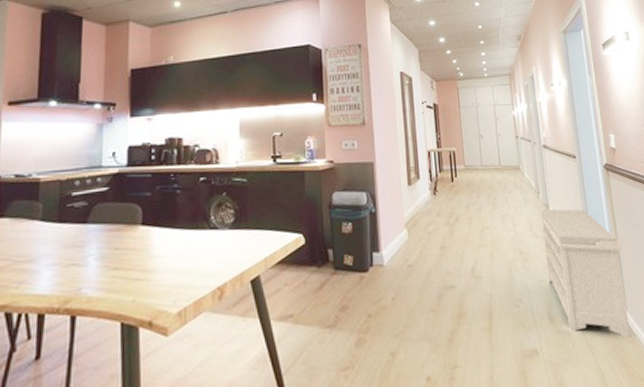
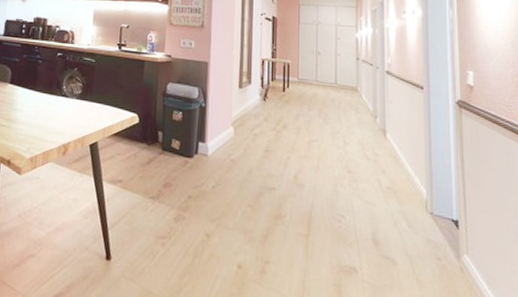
bench: present [538,208,630,338] -> none [373,134,469,282]

